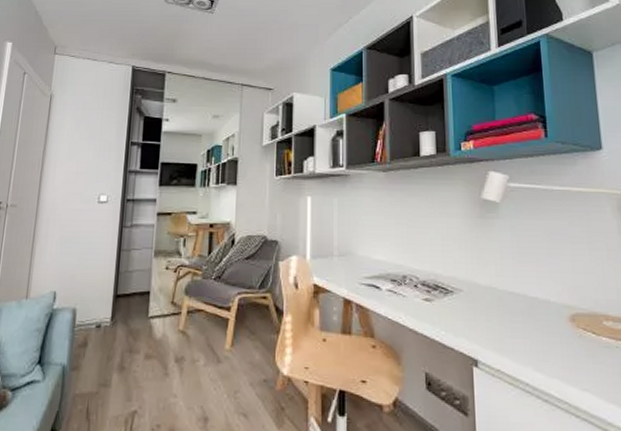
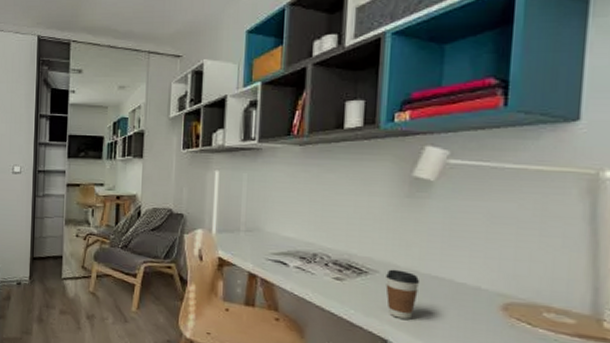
coffee cup: none [469,287,500,337] -> present [385,269,420,319]

